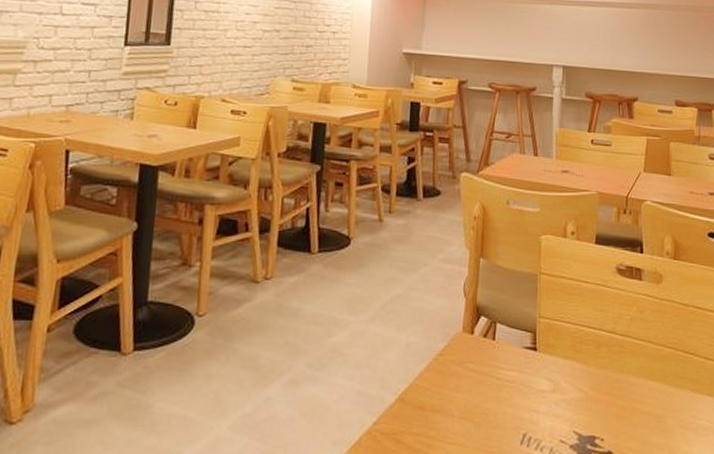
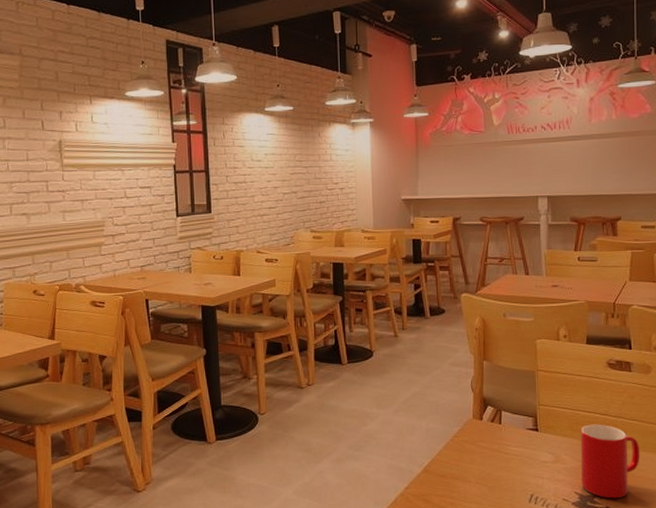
cup: none [582,344,648,441] -> present [580,424,640,499]

